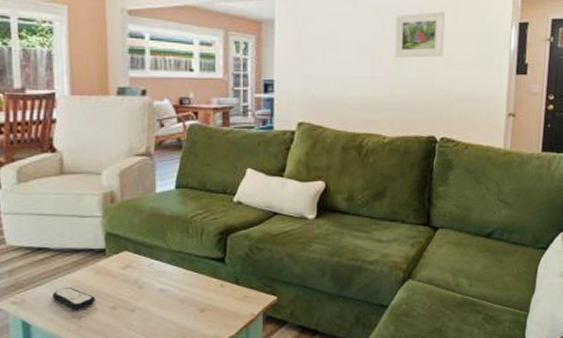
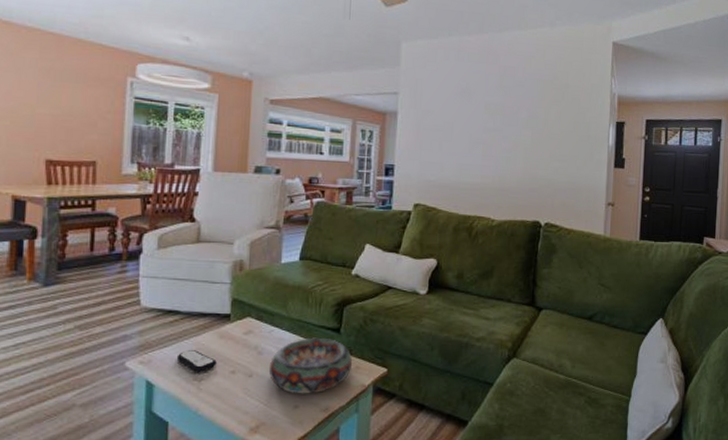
decorative bowl: none [153,268,240,326] -> present [269,337,353,394]
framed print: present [394,11,445,58] -> none [503,110,549,150]

